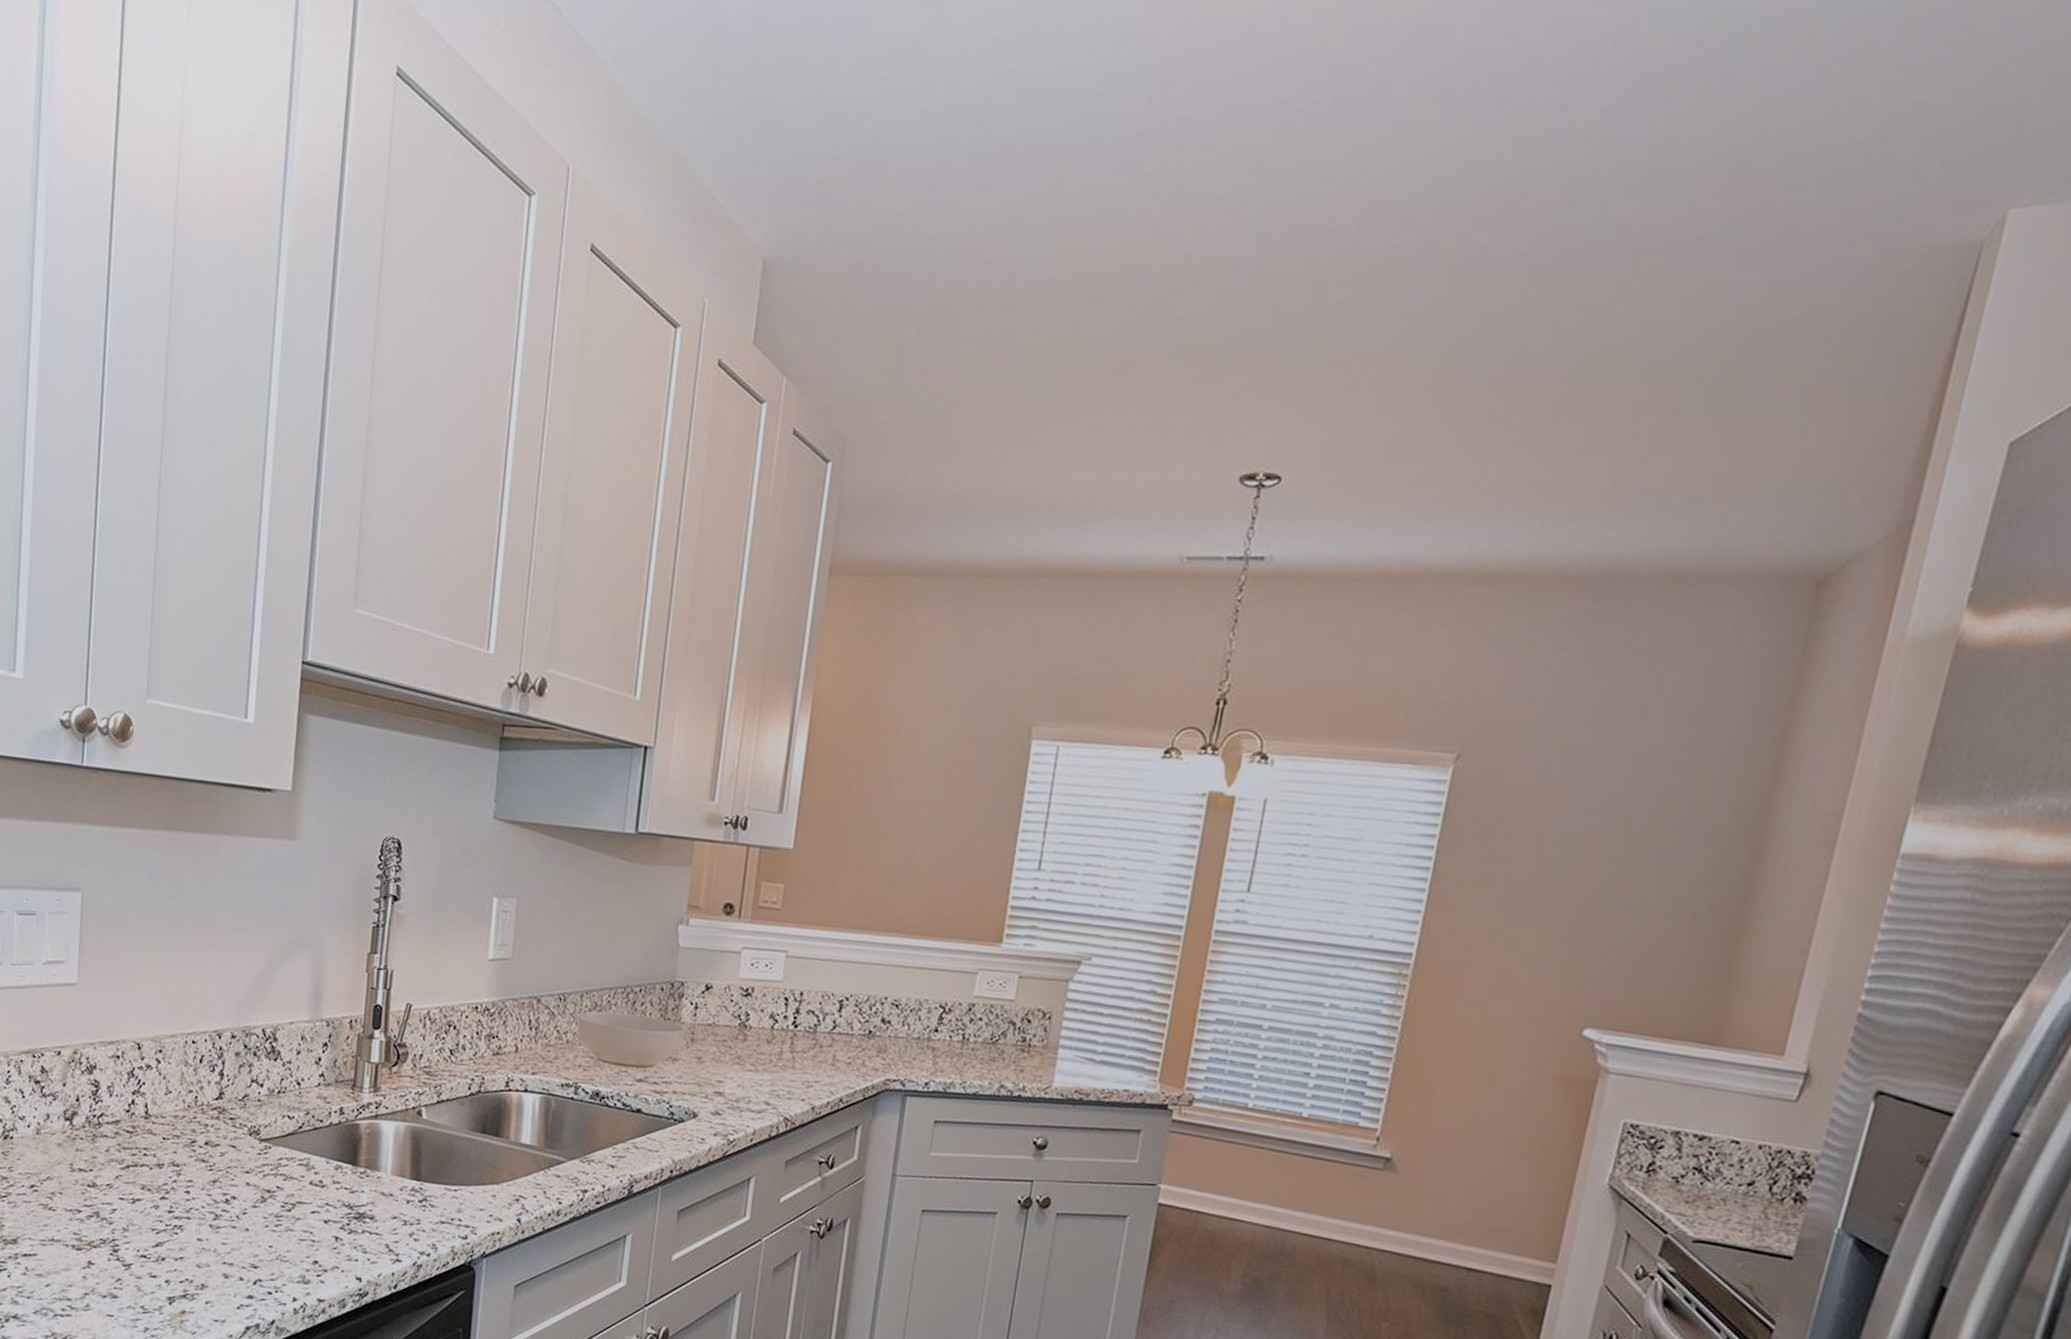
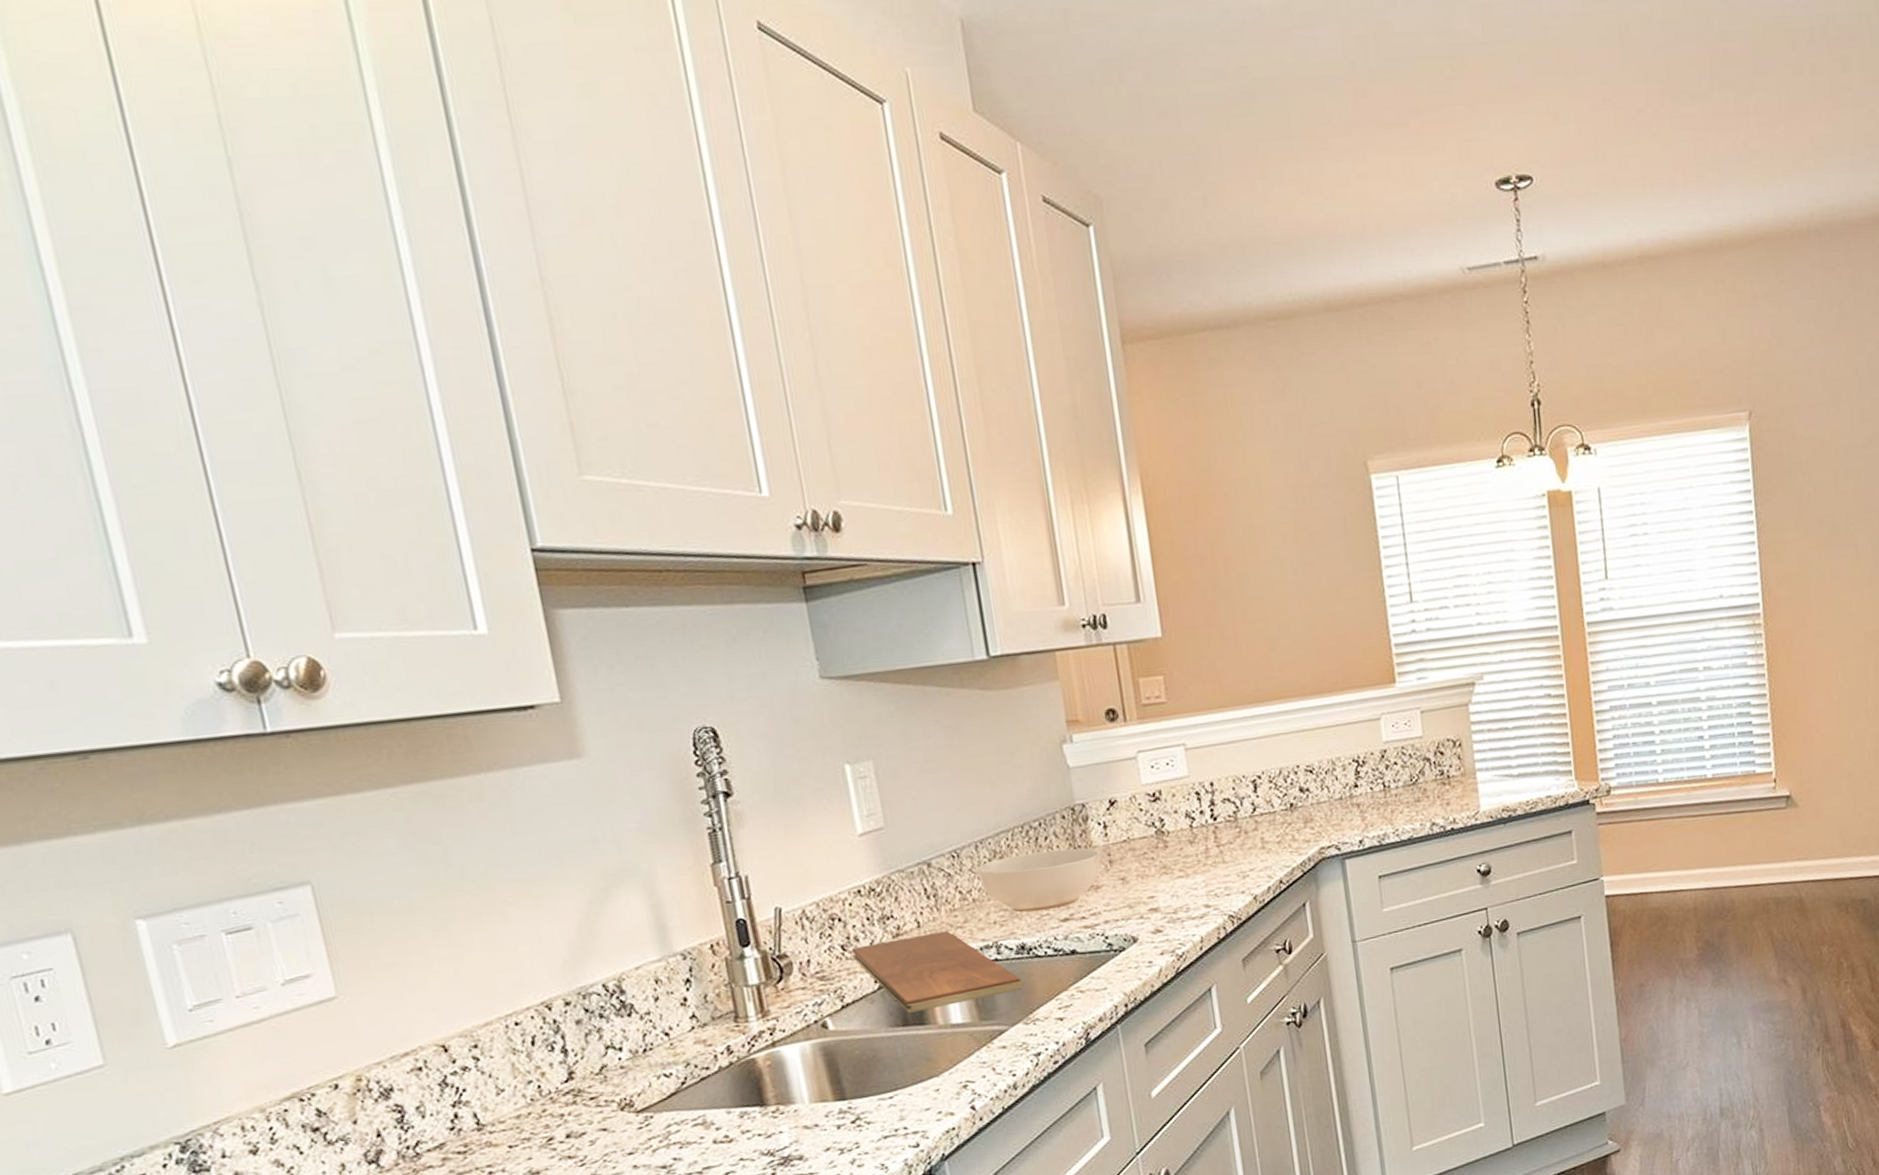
chopping board: none [456,1054,591,1131] -> present [851,931,1025,1014]

